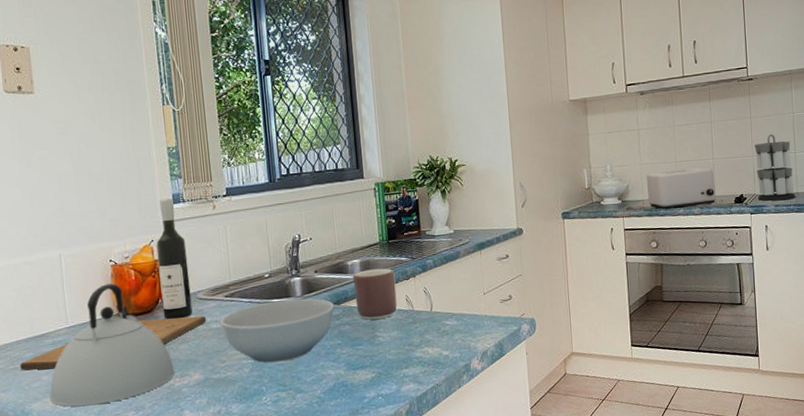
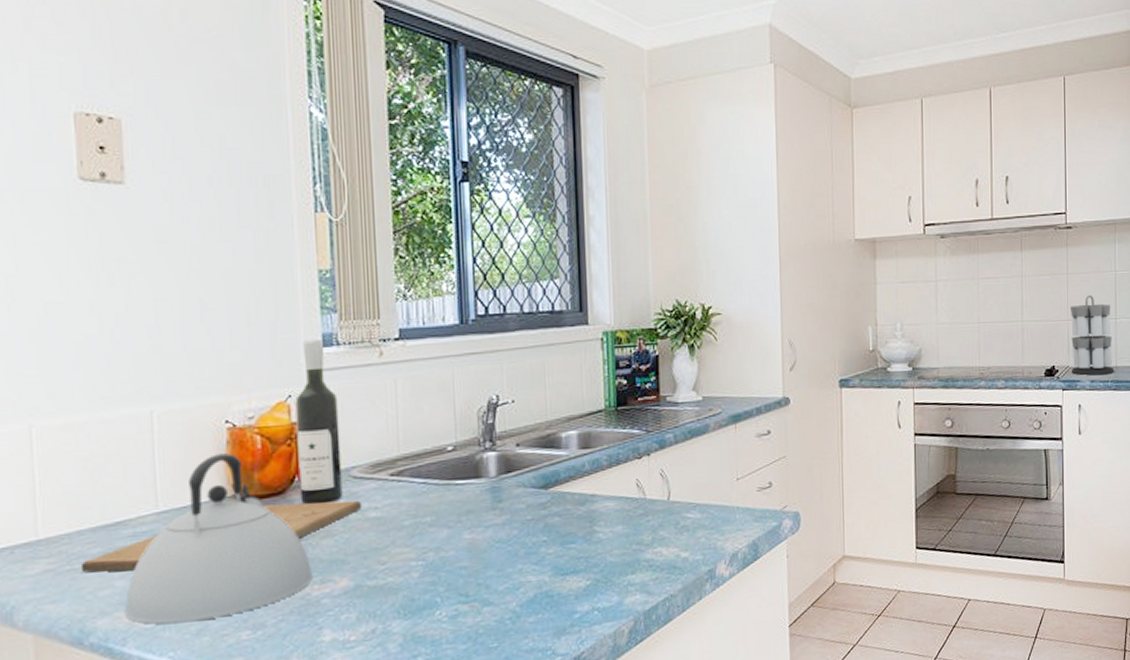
bowl: present [219,298,335,363] -> none [380,480,541,566]
mug: present [353,268,397,320] -> none [568,443,625,510]
toaster: present [646,167,716,210] -> none [942,331,1023,381]

